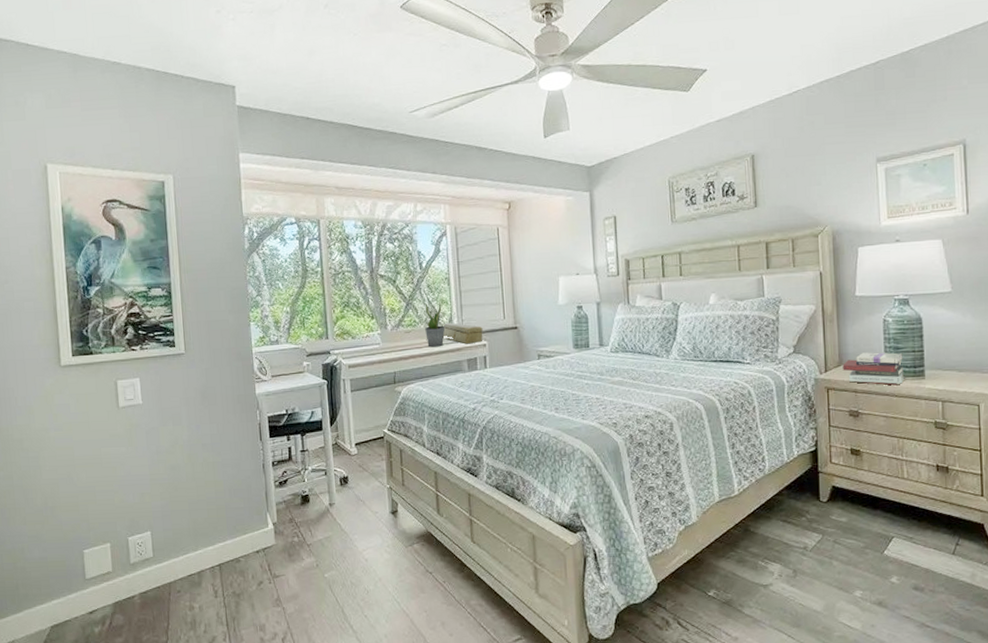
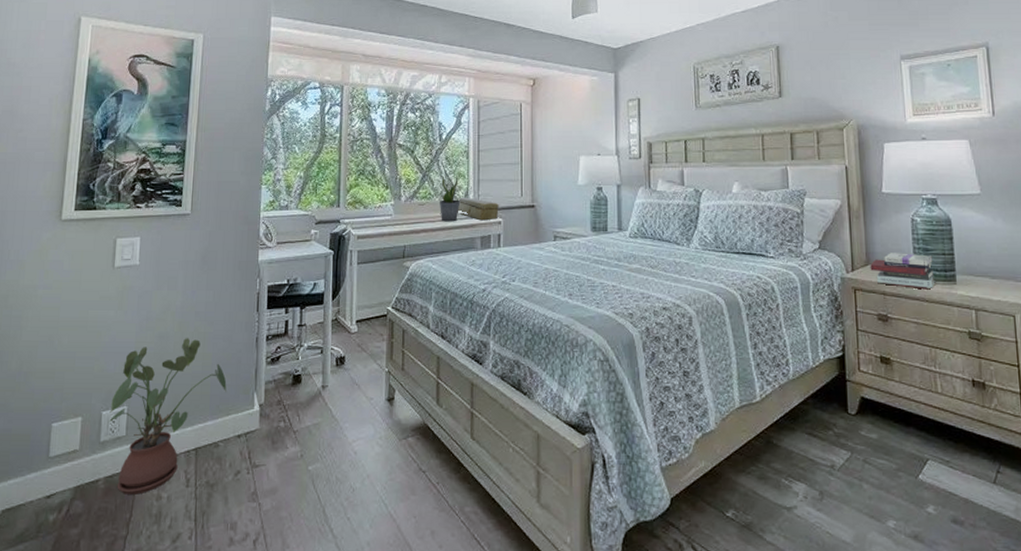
house plant: none [135,468,241,607] -> present [109,338,227,495]

